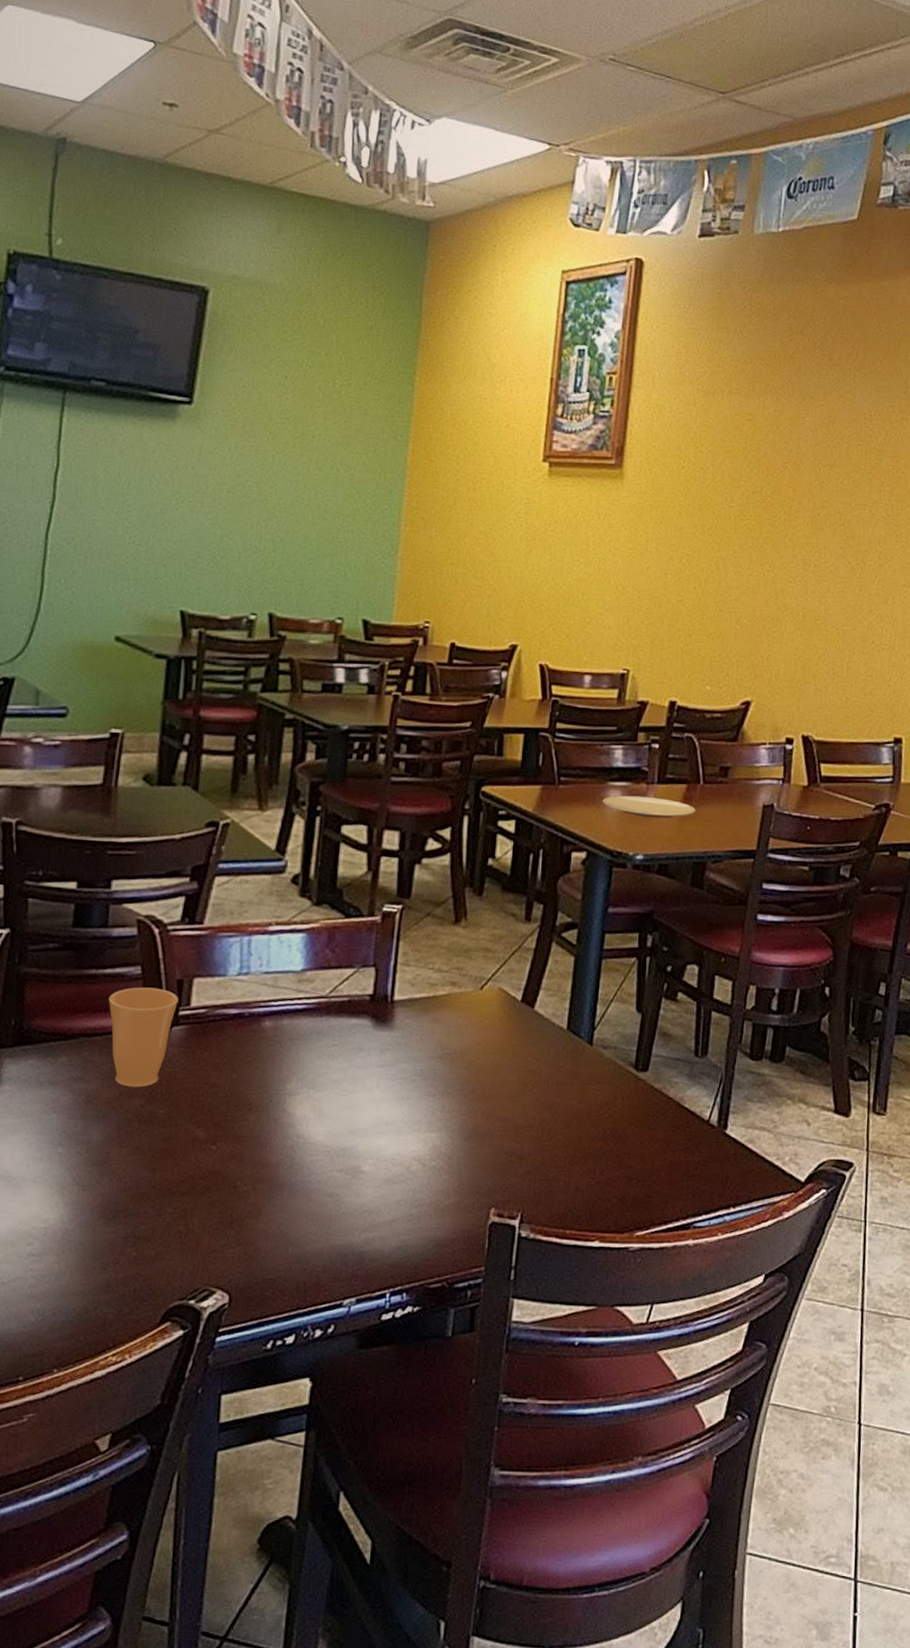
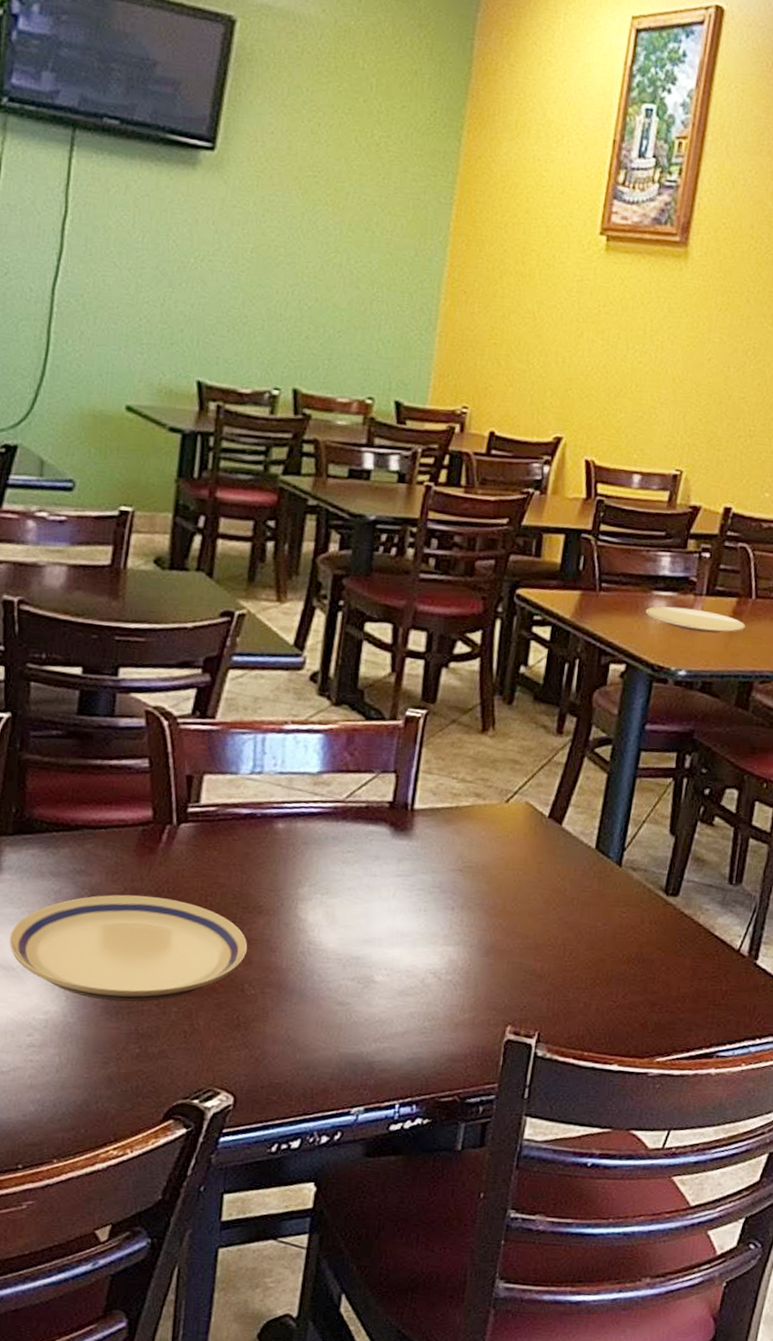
plate: none [9,1099,239,1206] -> present [9,894,248,1002]
cup: present [108,987,179,1088] -> none [114,780,188,884]

